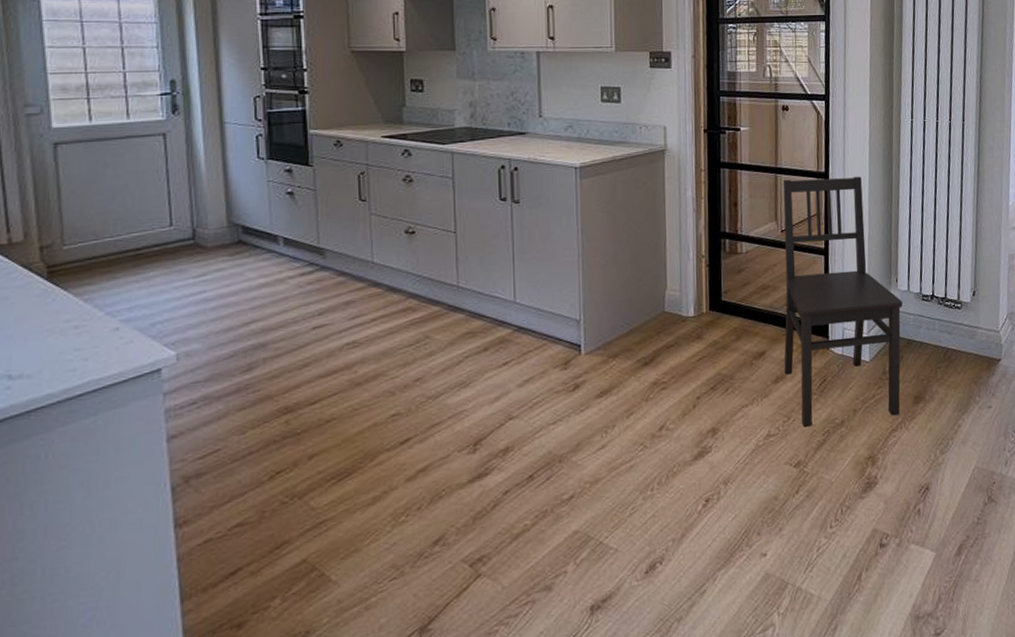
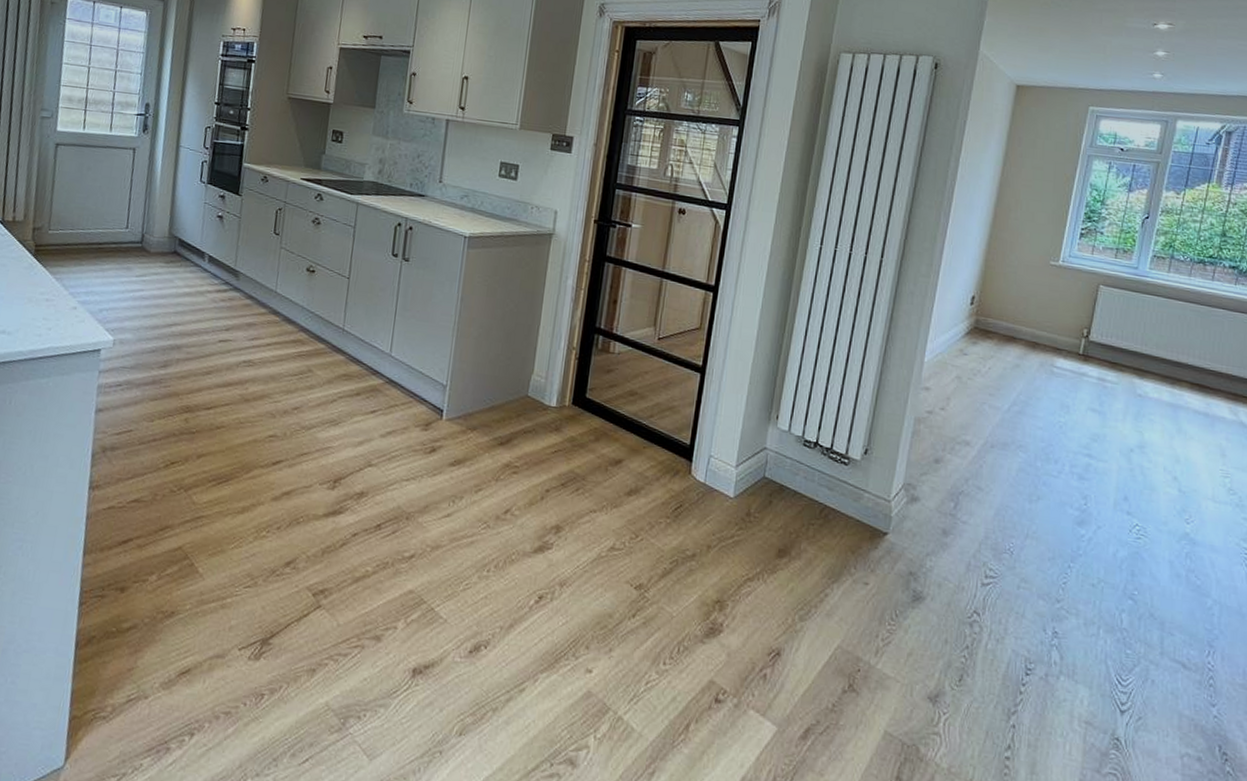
dining chair: present [783,176,903,427] -> none [639,285,780,565]

